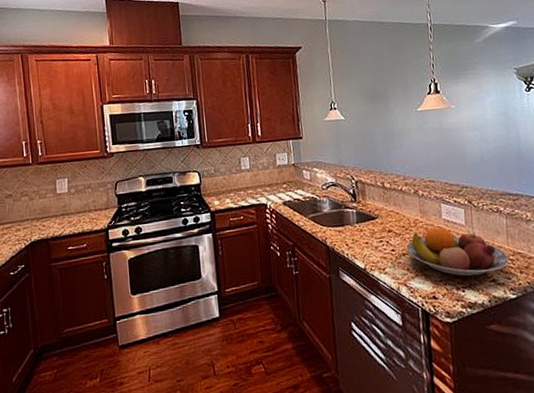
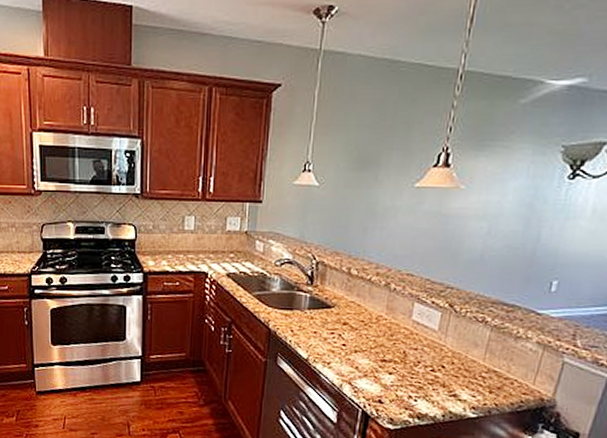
fruit bowl: present [407,228,510,276] -> none [360,328,481,387]

